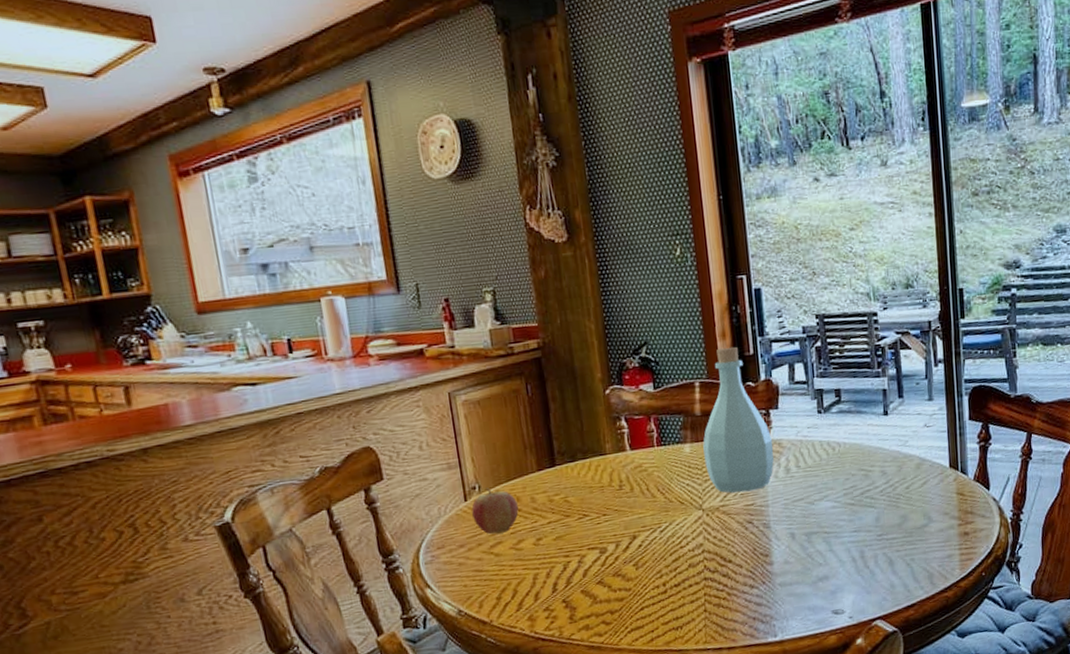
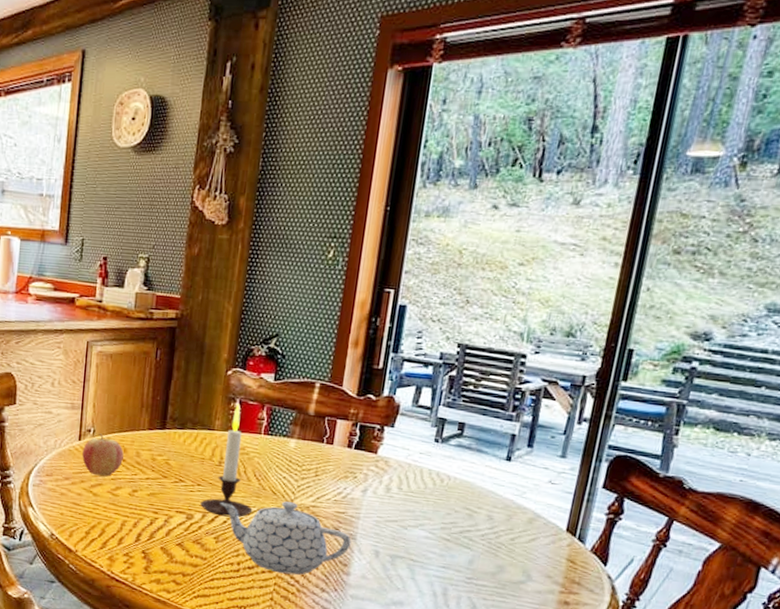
candle: none [611,421,665,542] -> present [200,404,253,517]
teapot: none [630,507,767,583] -> present [220,501,352,575]
bottle: present [703,347,774,493] -> none [306,356,381,500]

